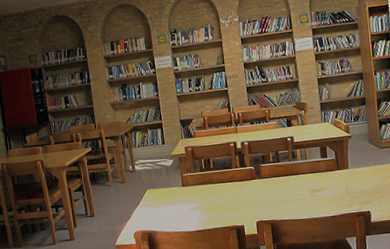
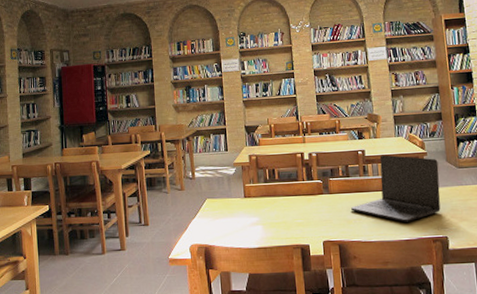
laptop: none [281,140,364,200] -> present [350,155,441,222]

